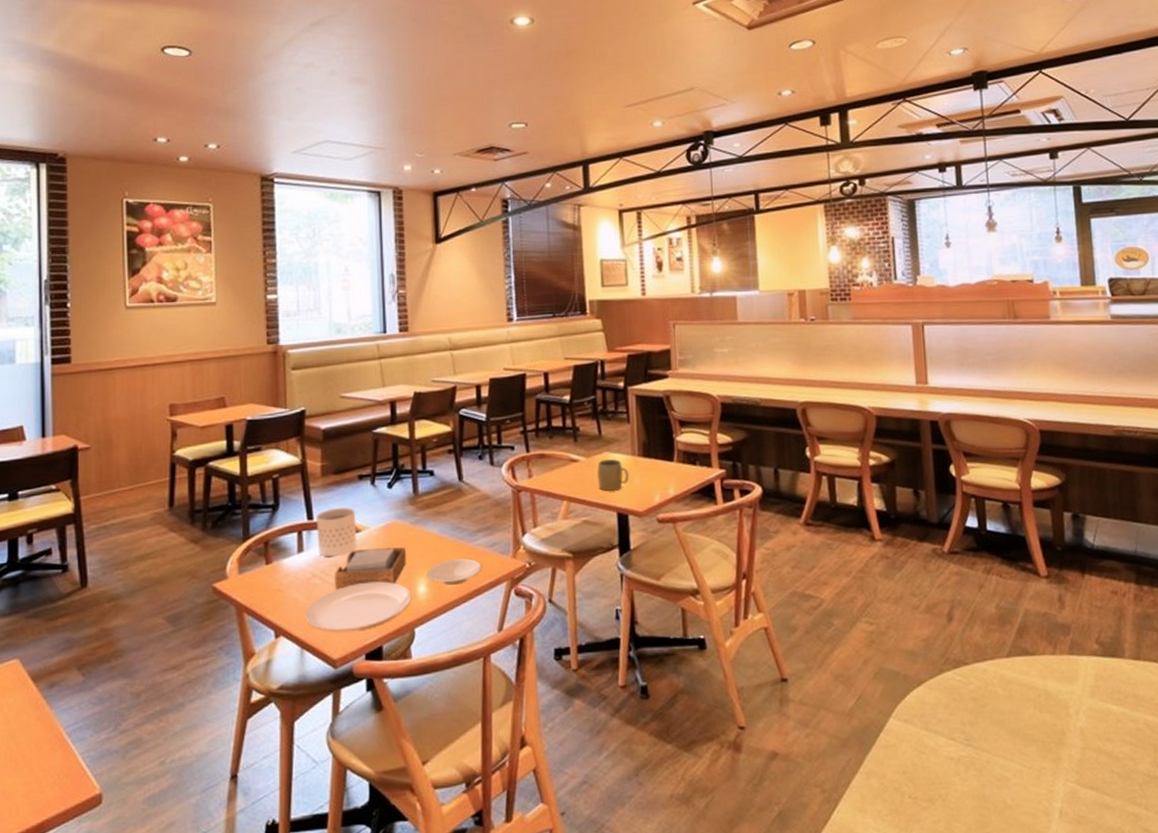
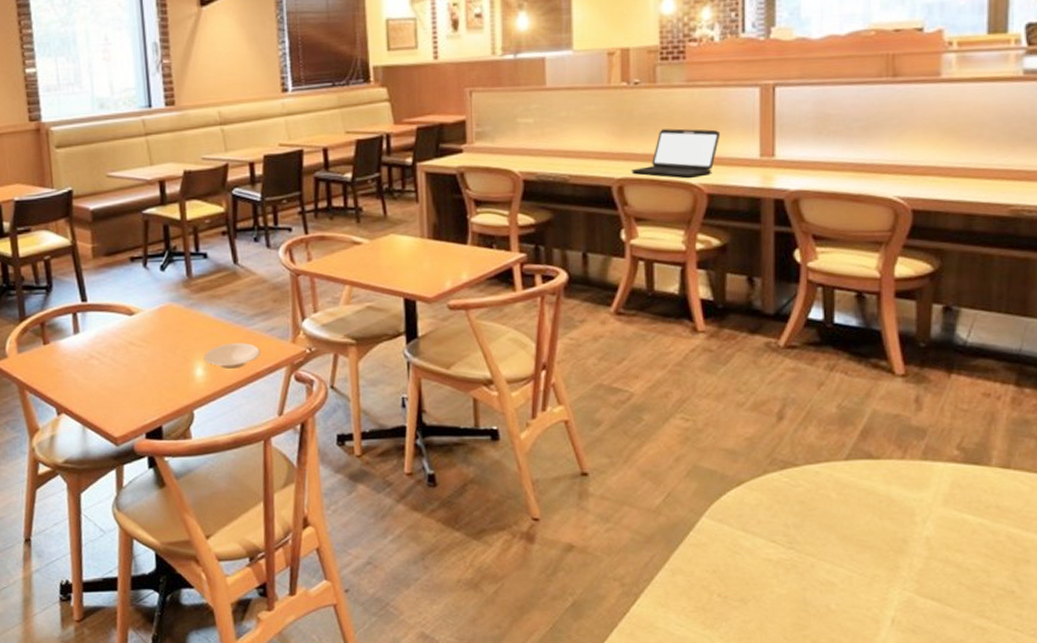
plate: present [304,581,412,633] -> none [84,363,190,412]
mug: present [316,508,357,557] -> none [90,290,132,339]
napkin holder: present [335,547,407,590] -> none [111,330,183,371]
mug: present [596,458,629,492] -> none [381,241,418,277]
laptop: none [812,359,883,403] -> present [631,128,721,179]

